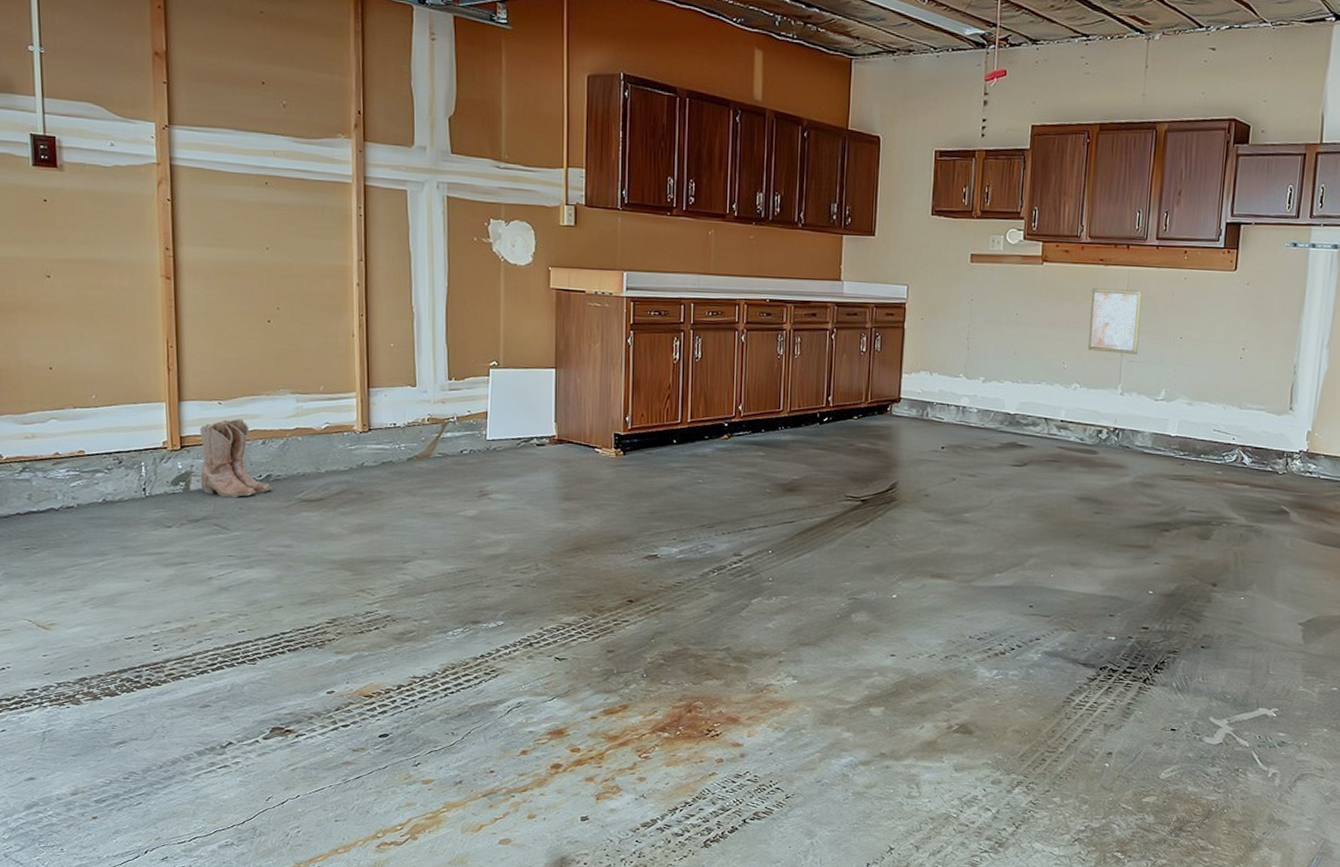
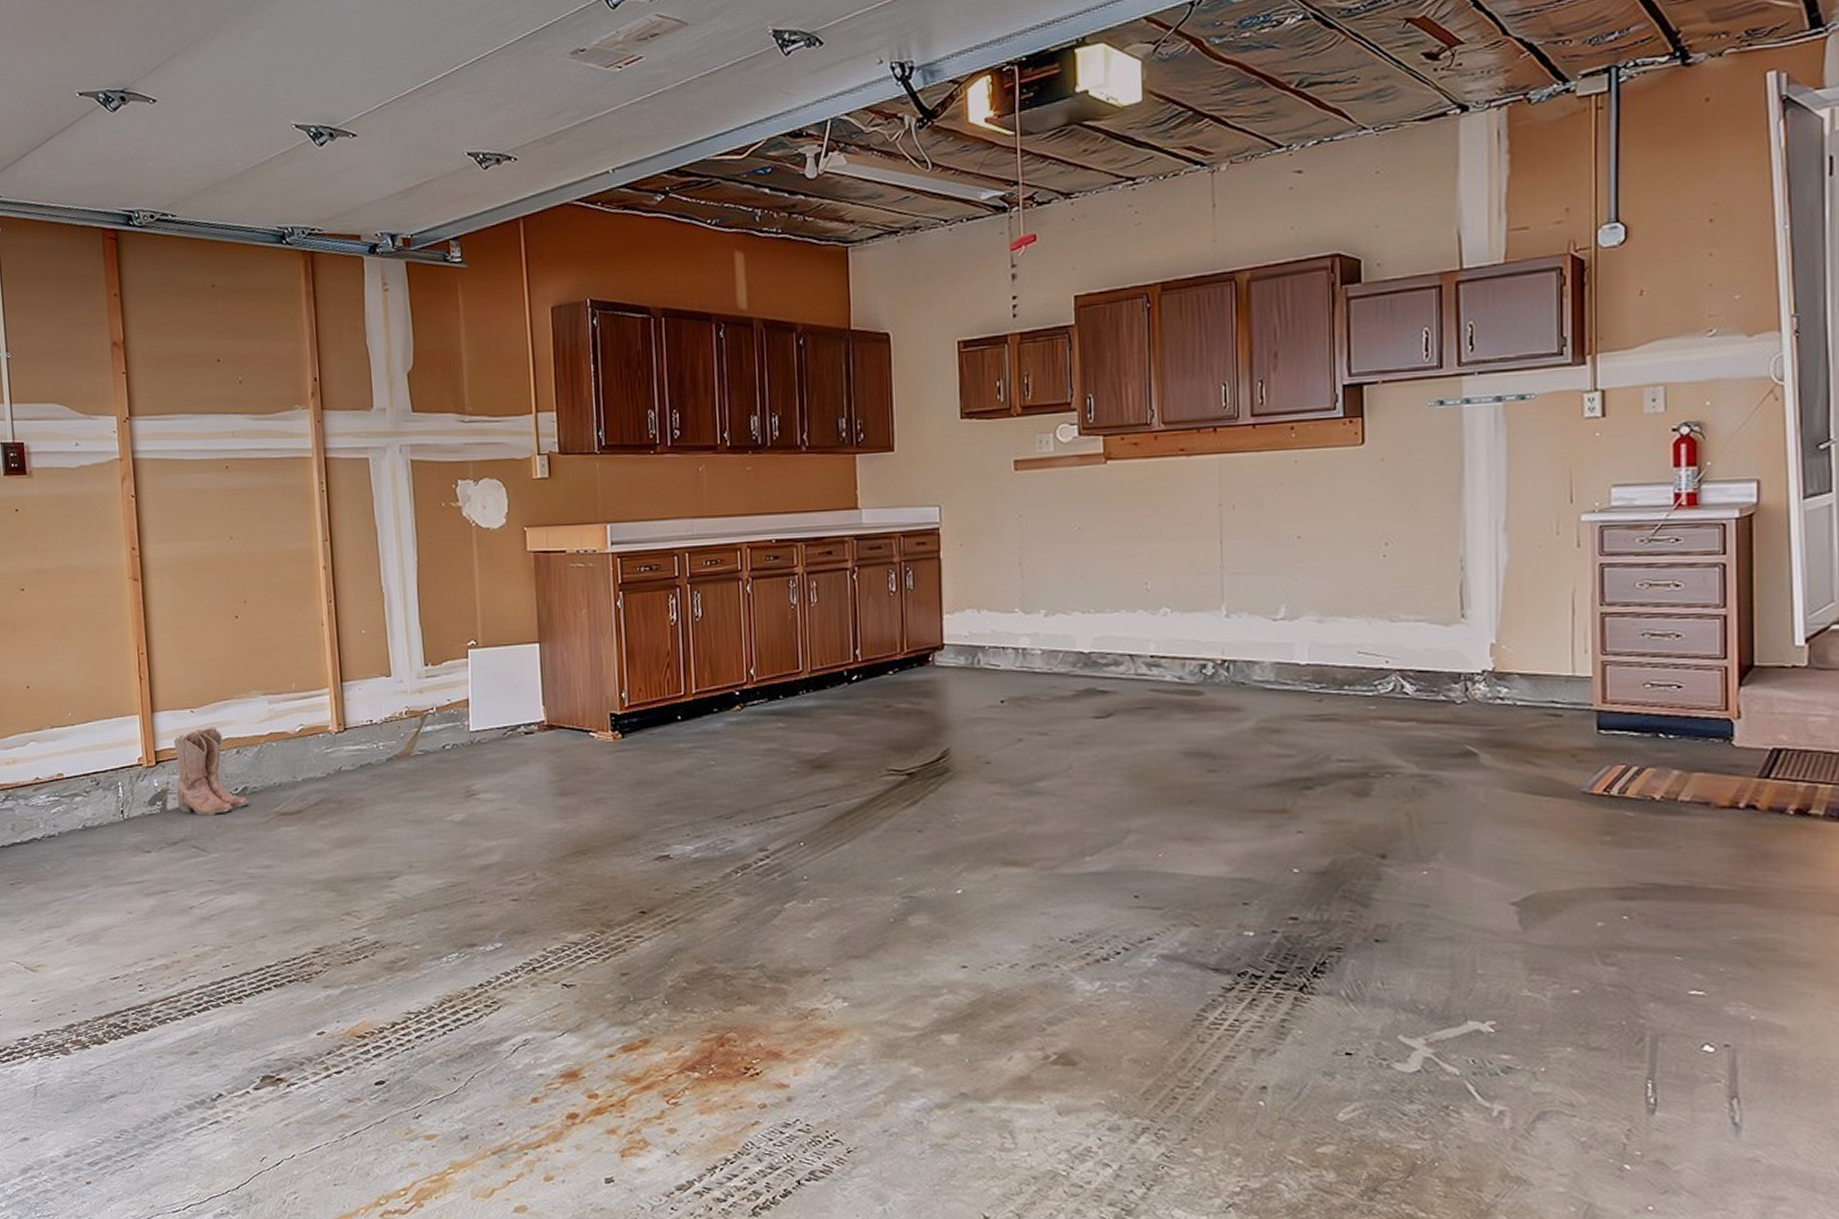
wall art: present [1088,288,1142,354] -> none [1174,483,1244,565]

